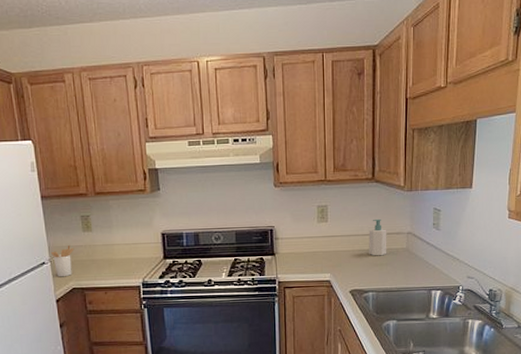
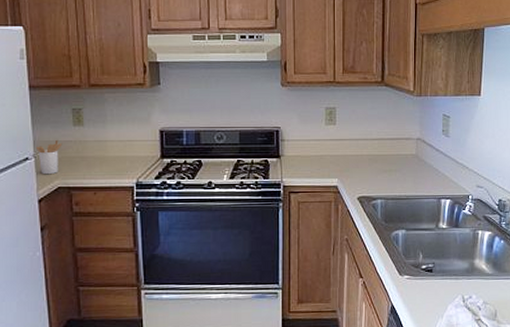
soap bottle: present [369,218,387,256] -> none [377,123,396,162]

